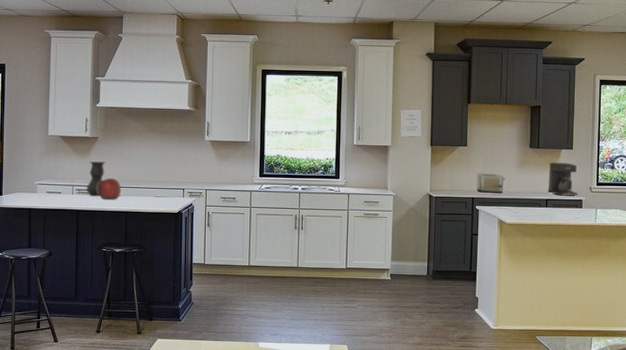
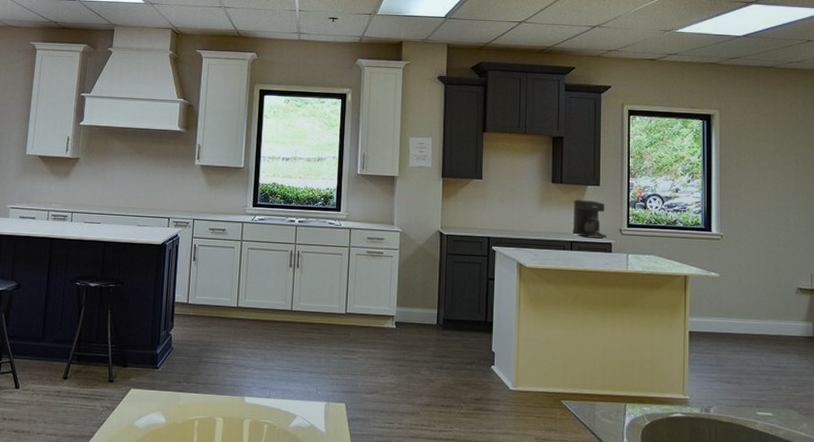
vase: present [86,161,106,197] -> none [62,184,86,224]
fruit: present [96,178,122,201] -> none [74,203,102,229]
toaster: present [476,174,505,193] -> none [492,210,524,233]

